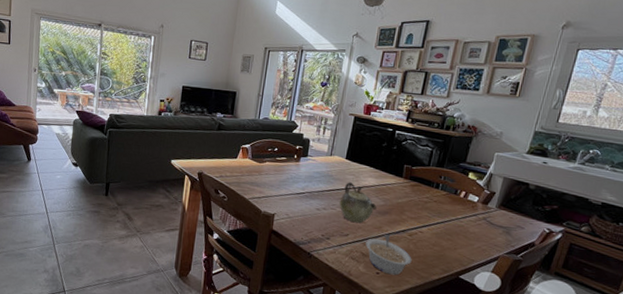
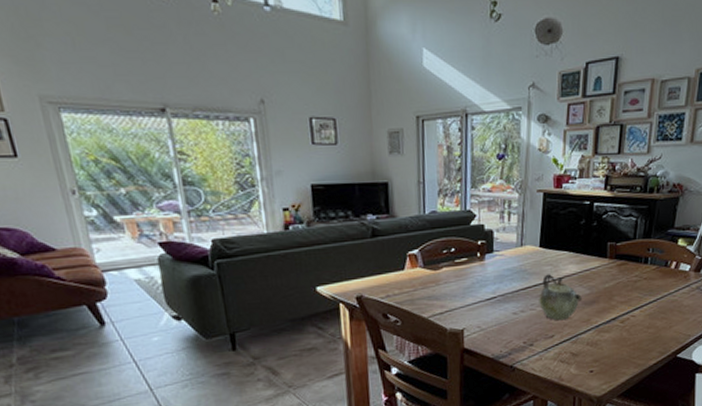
legume: present [365,234,412,276] -> none [574,325,627,370]

